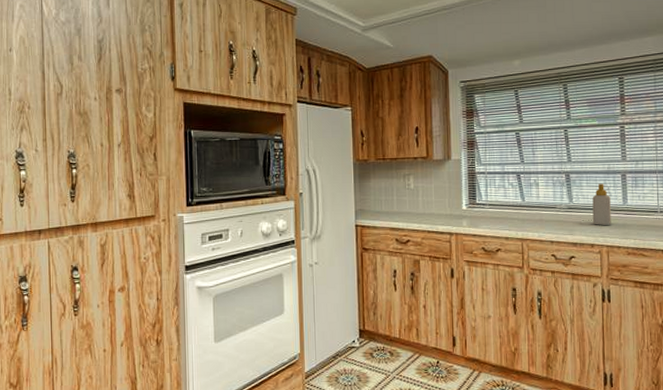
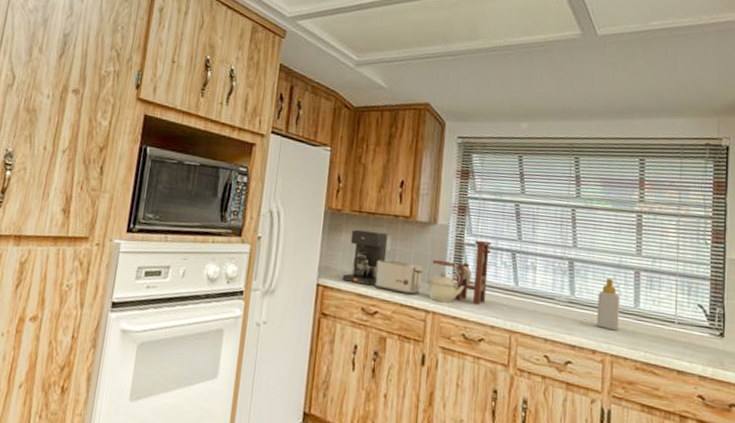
coffee maker: none [376,174,411,221] -> present [342,229,388,287]
toaster: none [403,195,443,223] -> present [374,258,423,296]
kettle: none [447,189,480,225] -> present [426,259,465,303]
paper towel holder: none [471,167,499,222] -> present [455,240,491,305]

